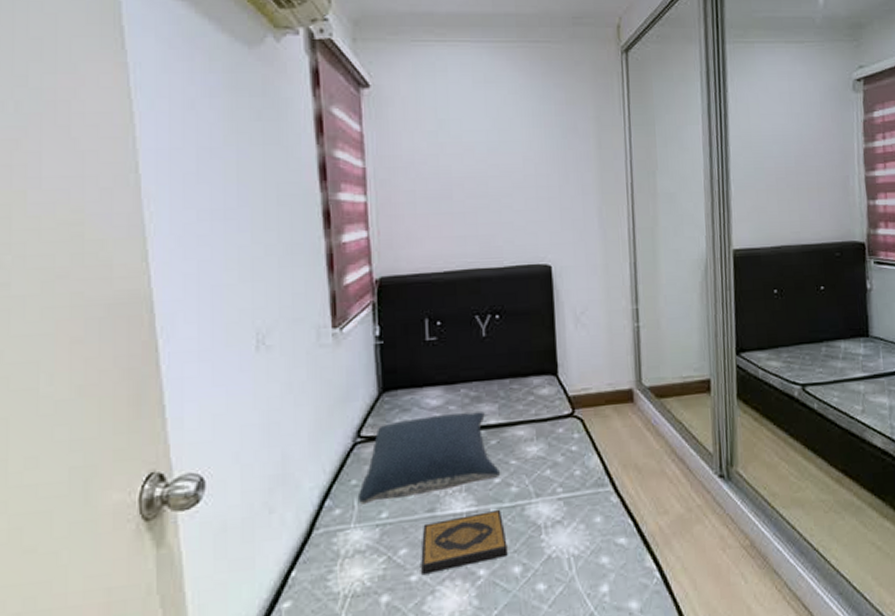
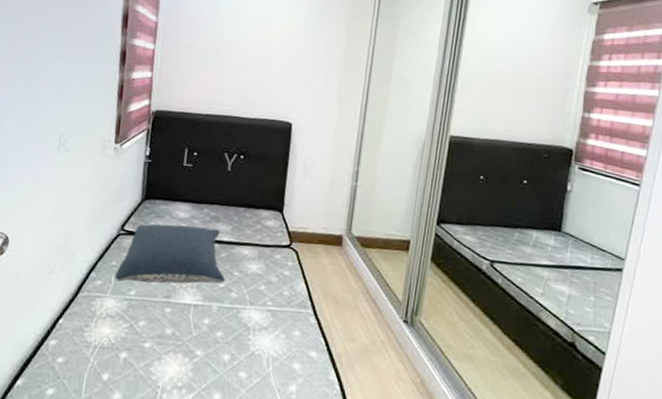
hardback book: present [421,509,508,574] -> none [153,306,222,346]

